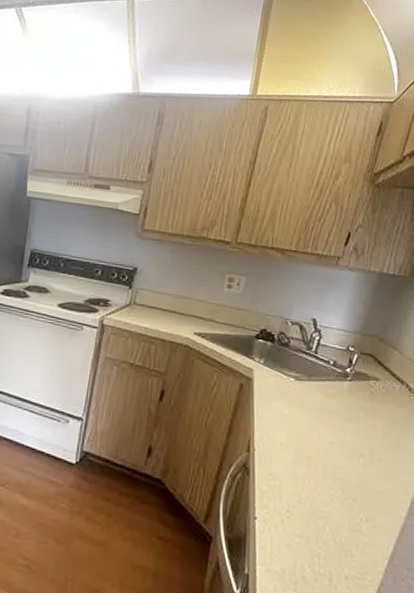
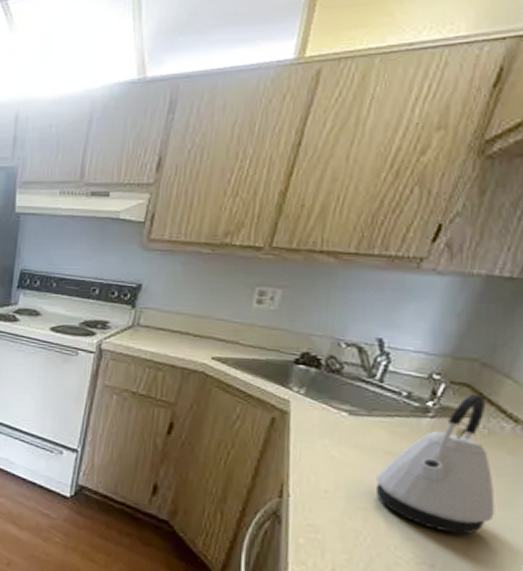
kettle: none [315,361,392,473] -> present [375,393,495,535]

